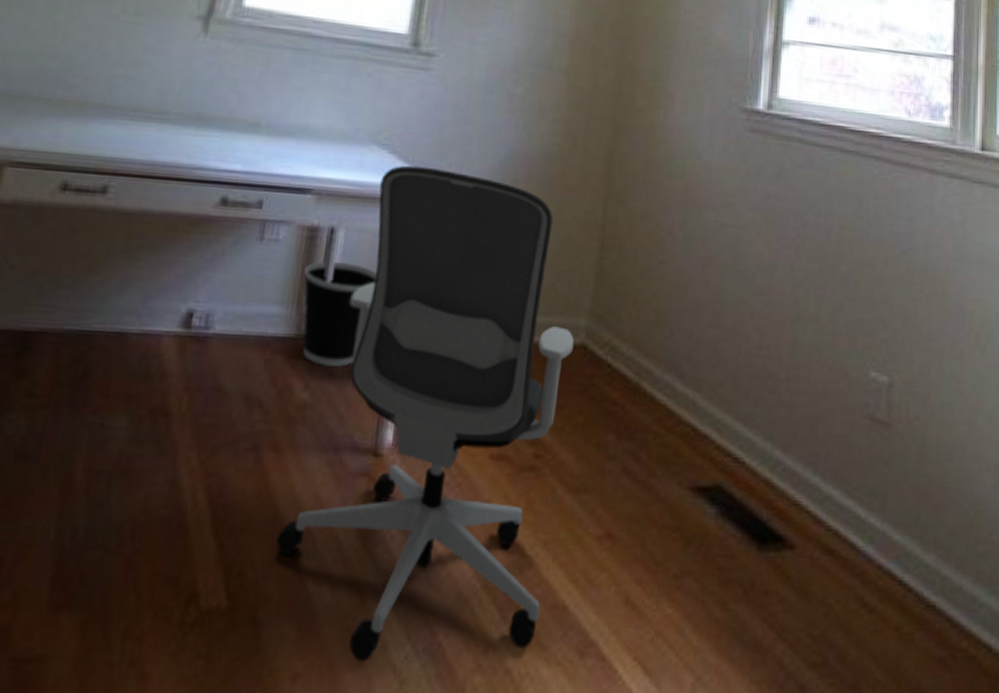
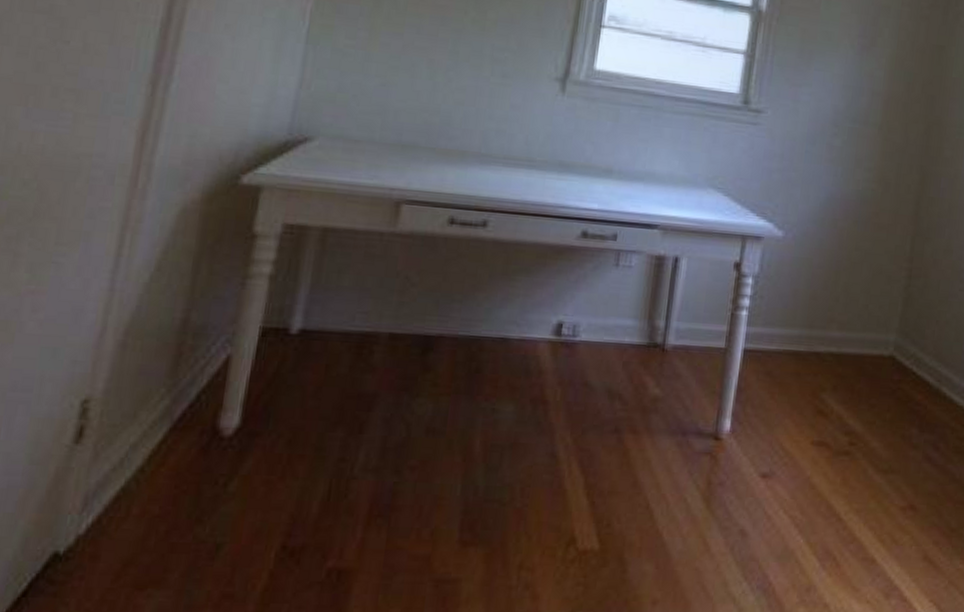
office chair: present [275,165,574,662] -> none [636,206,884,594]
wastebasket: present [303,261,377,367] -> none [653,284,715,369]

